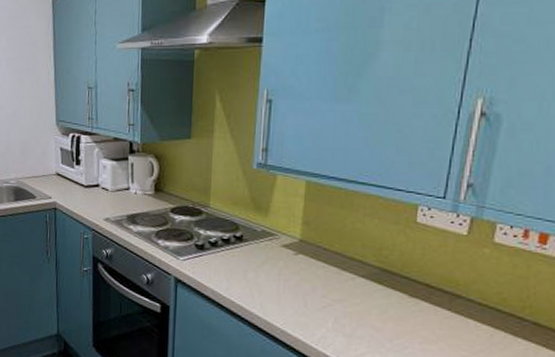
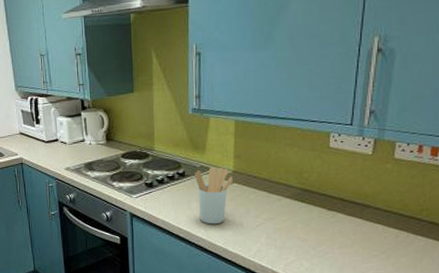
utensil holder: none [254,232,299,301] -> present [195,166,233,225]

